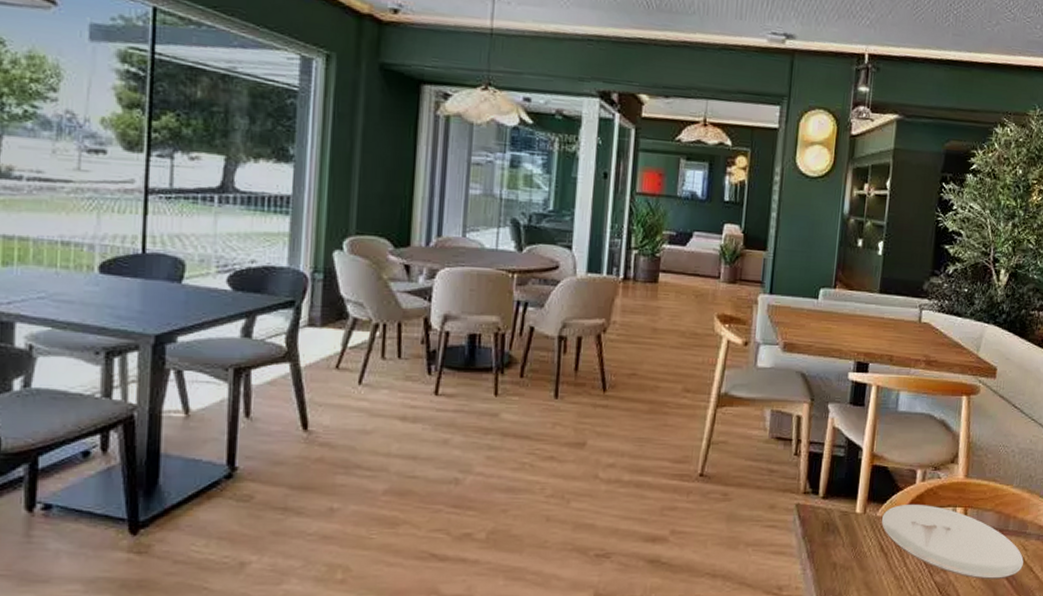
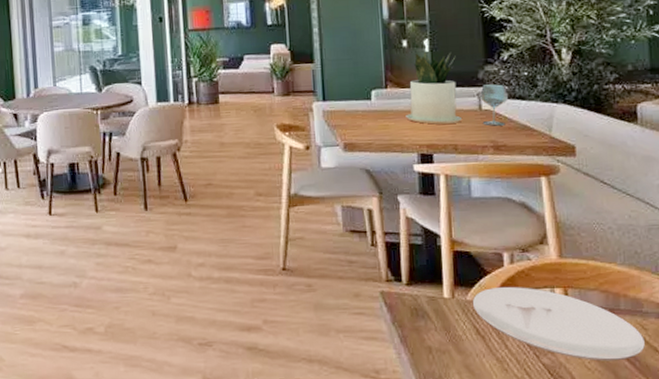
planter: none [849,254,906,334] -> present [406,52,461,125]
wine glass: none [920,297,947,341] -> present [480,84,508,126]

